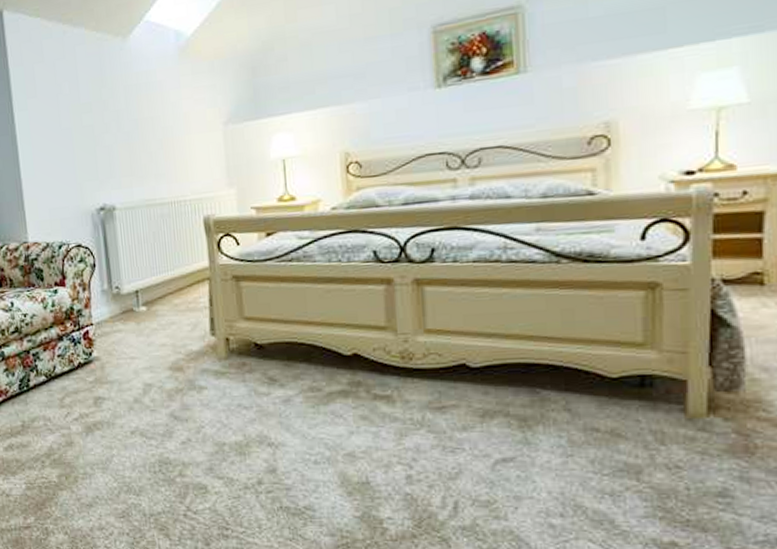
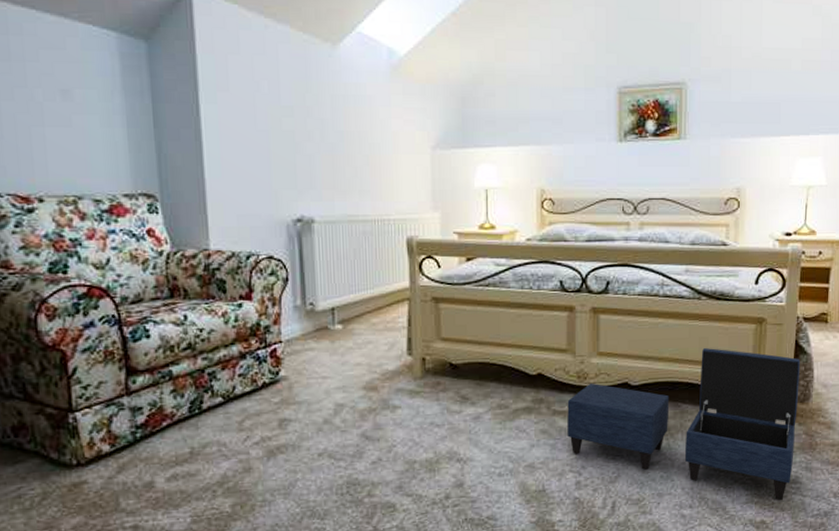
storage ottoman: none [390,322,722,517] -> present [567,348,801,500]

